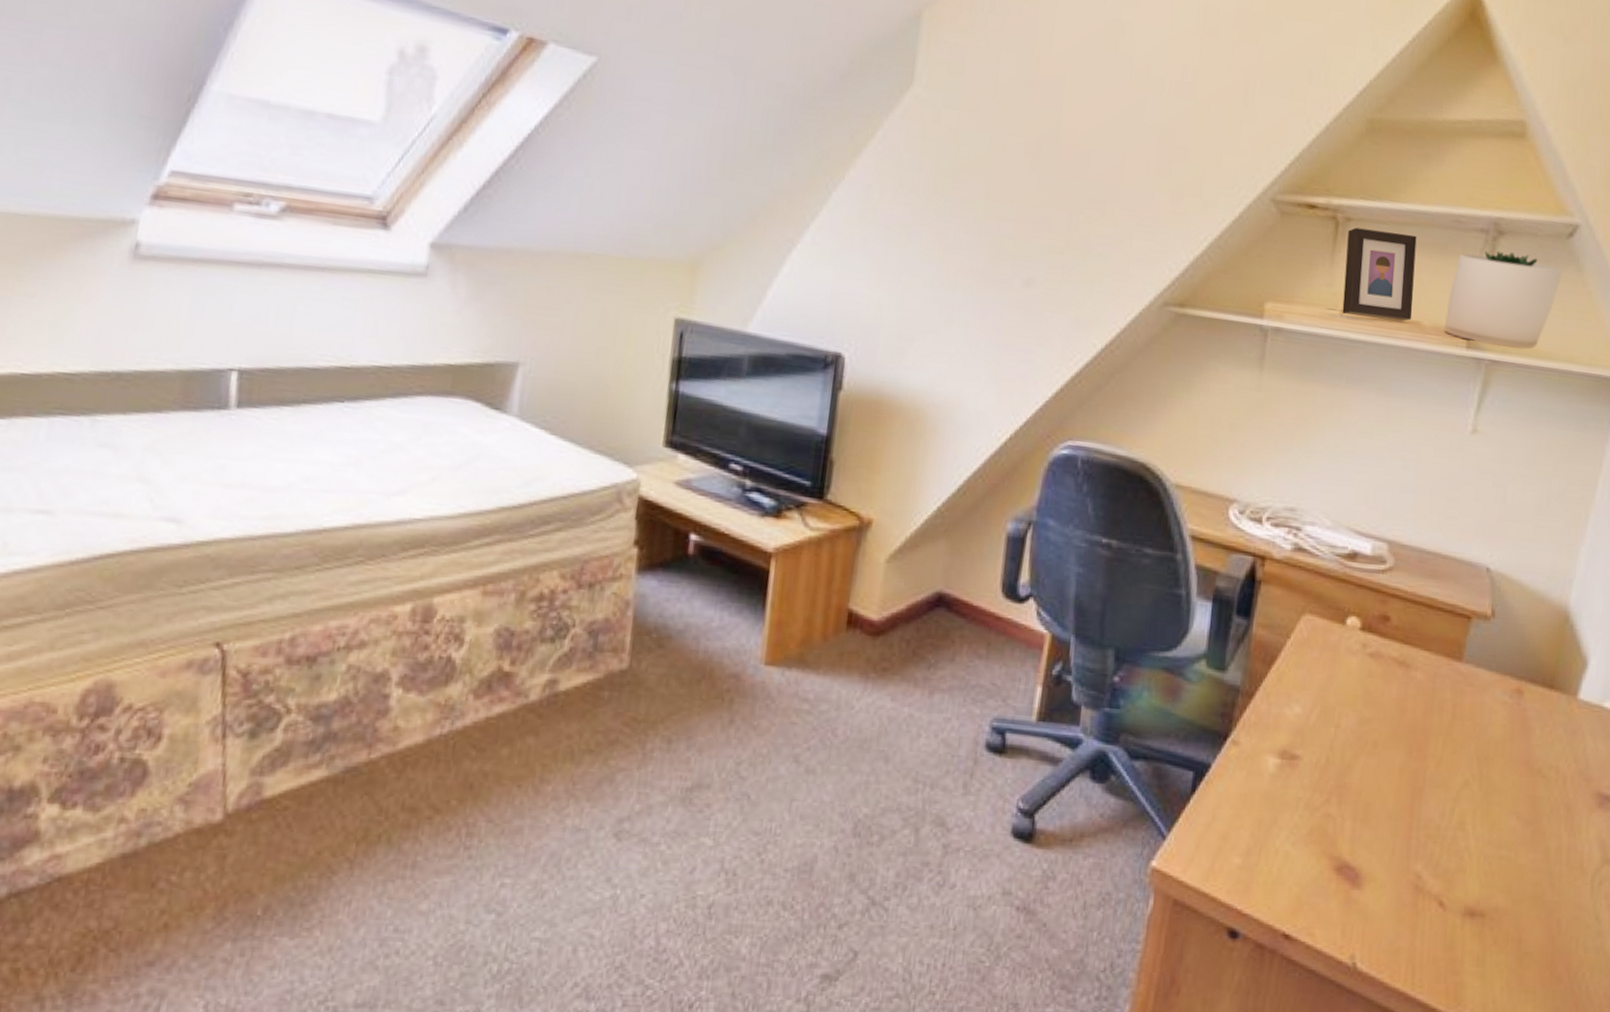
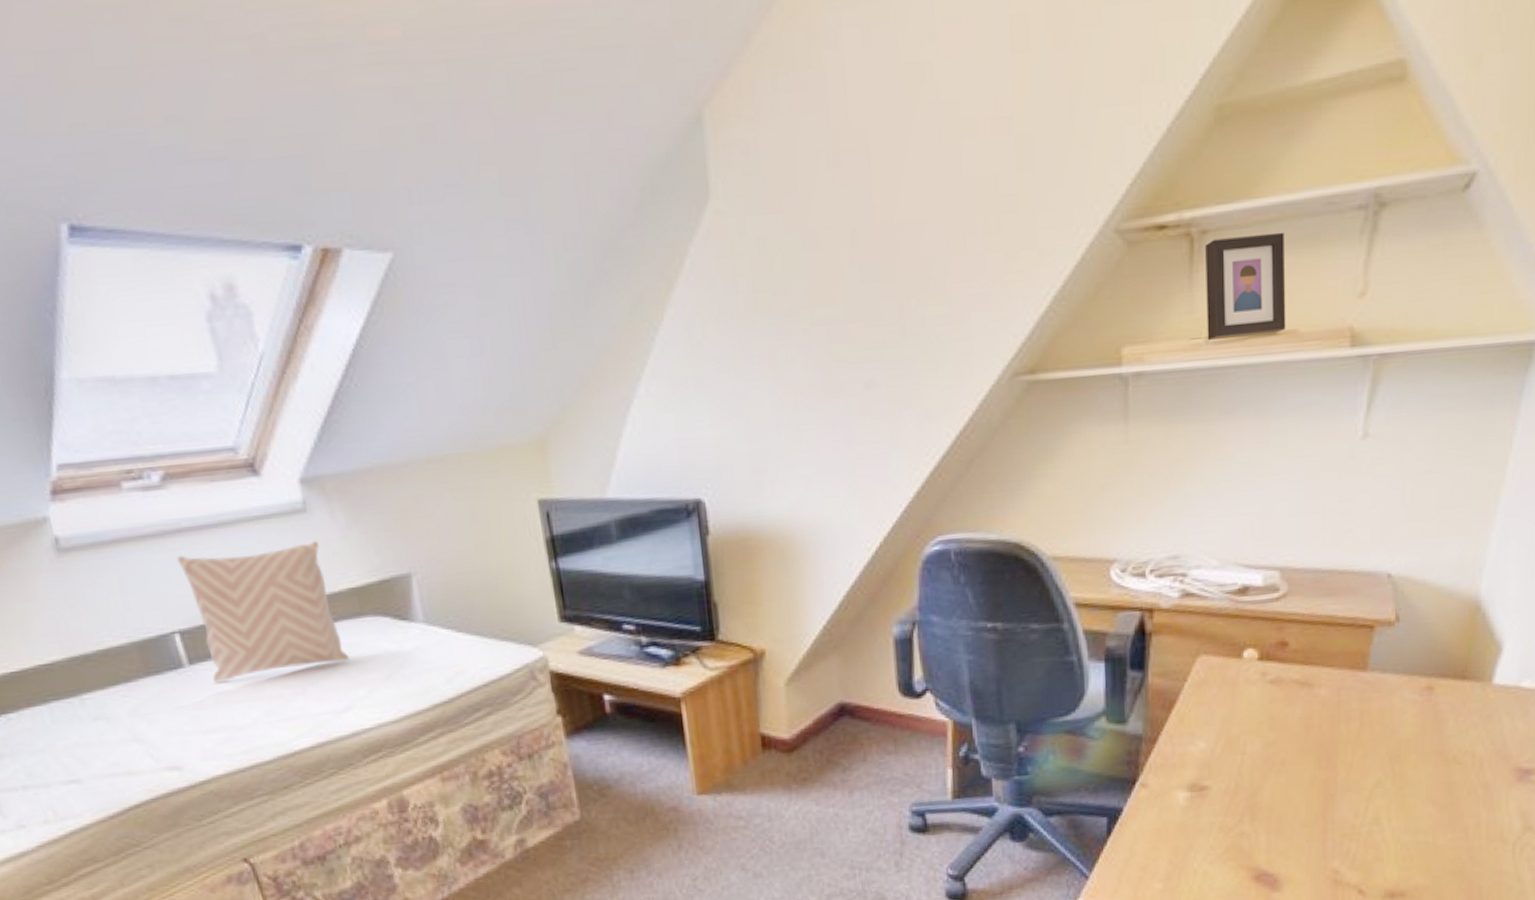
pillow: none [257,290,430,441] -> present [177,541,349,683]
planter: present [1444,250,1563,350] -> none [1323,223,1459,338]

